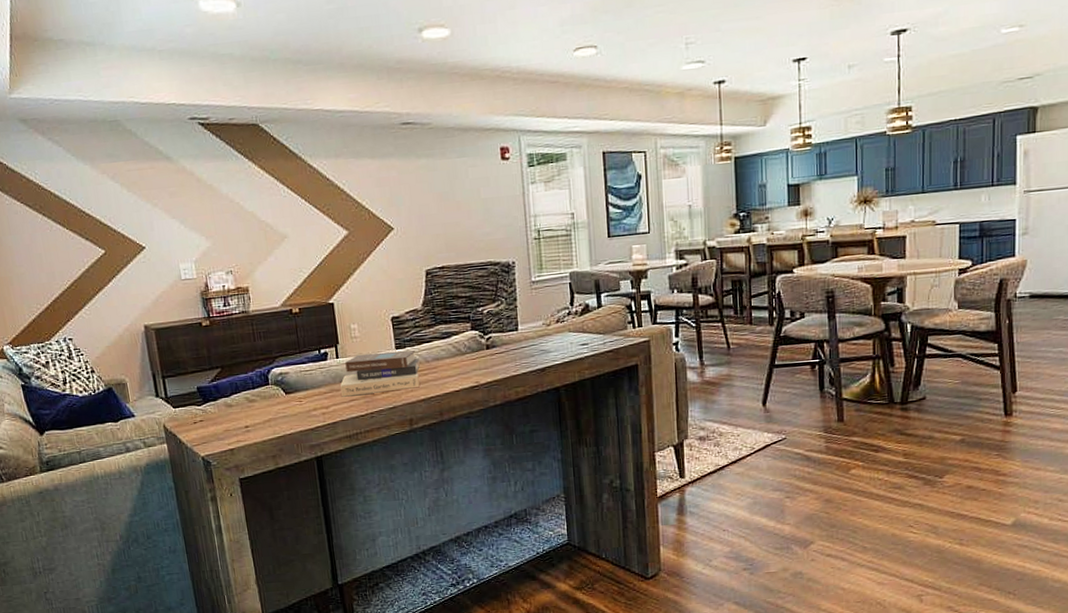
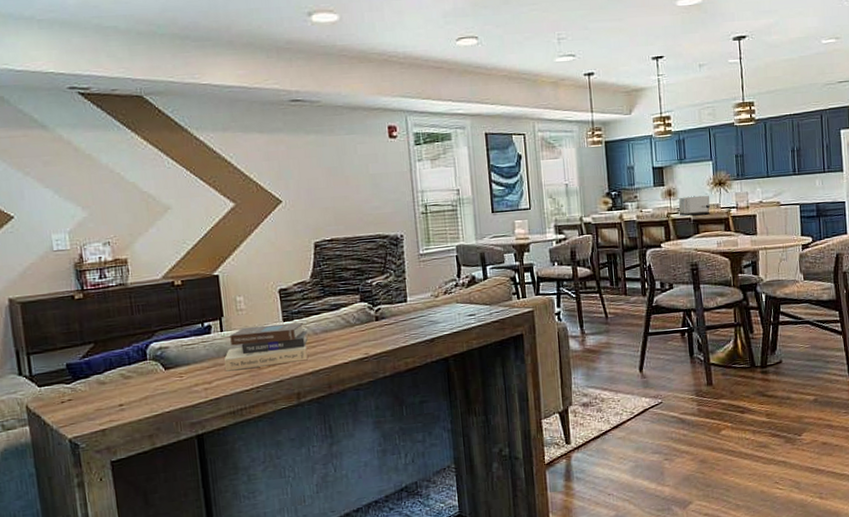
toaster: none [815,214,852,239] -> present [678,195,710,216]

